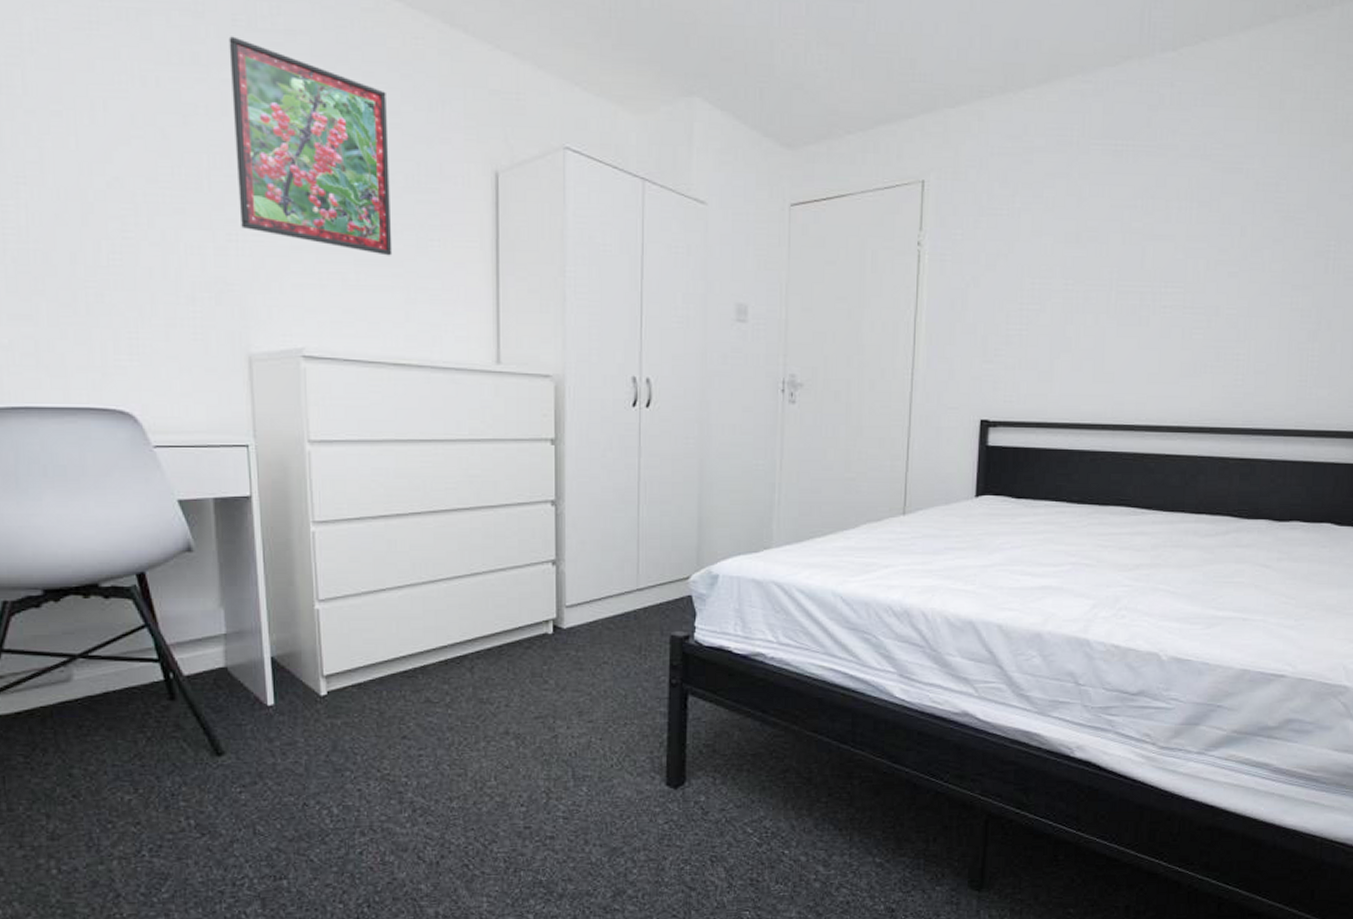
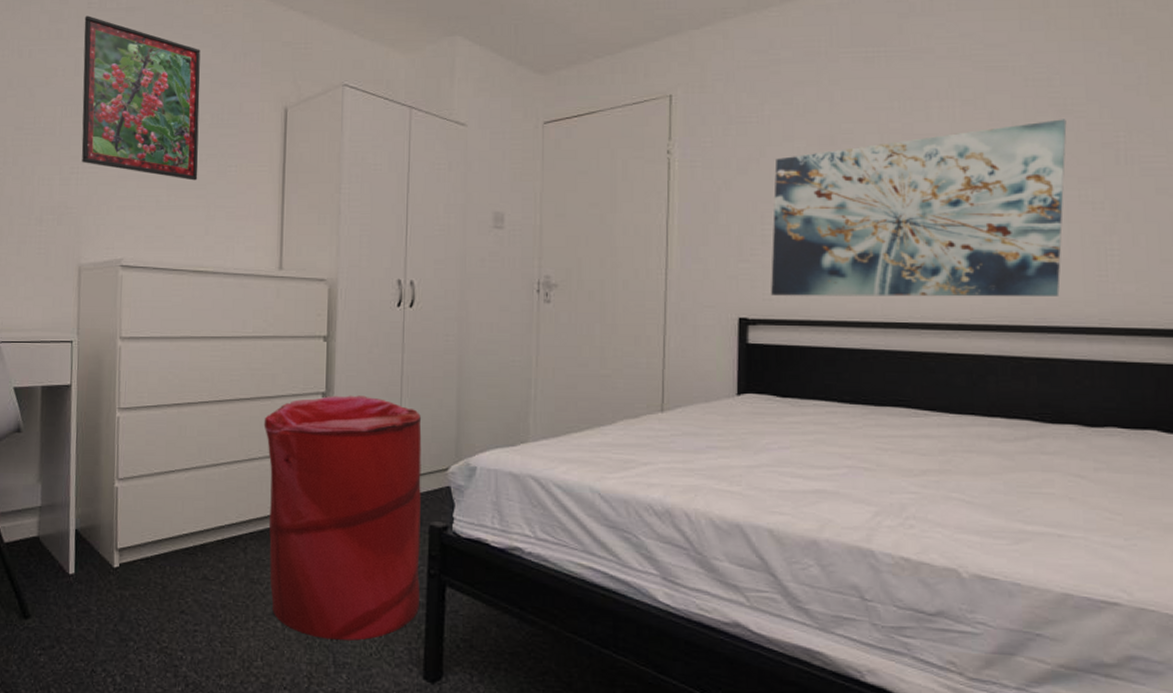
laundry hamper: none [486,503,661,754] -> present [263,395,422,641]
wall art: none [1012,225,1288,401] -> present [771,119,1067,297]

